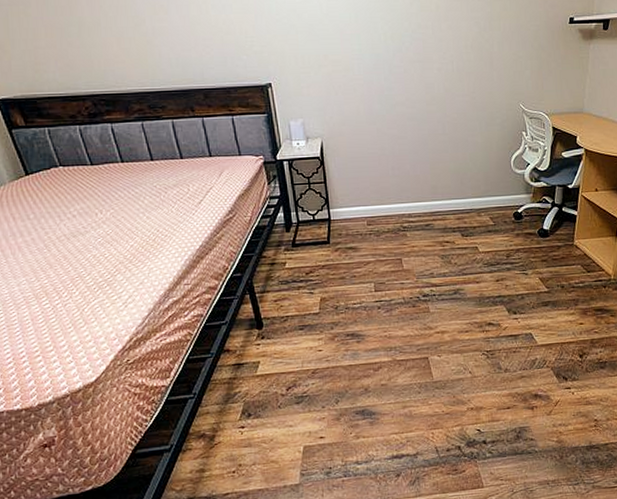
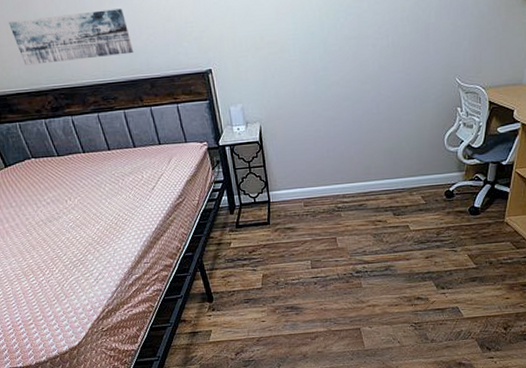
wall art: none [48,19,188,69] -> present [9,8,134,66]

